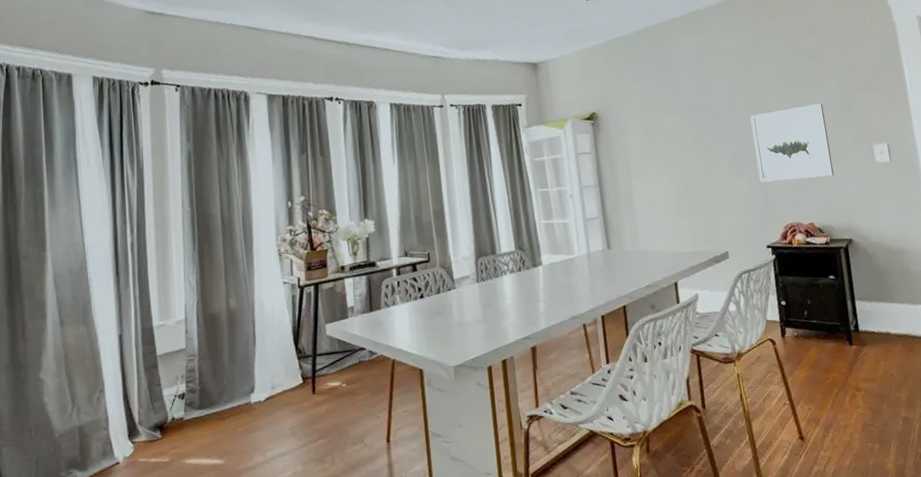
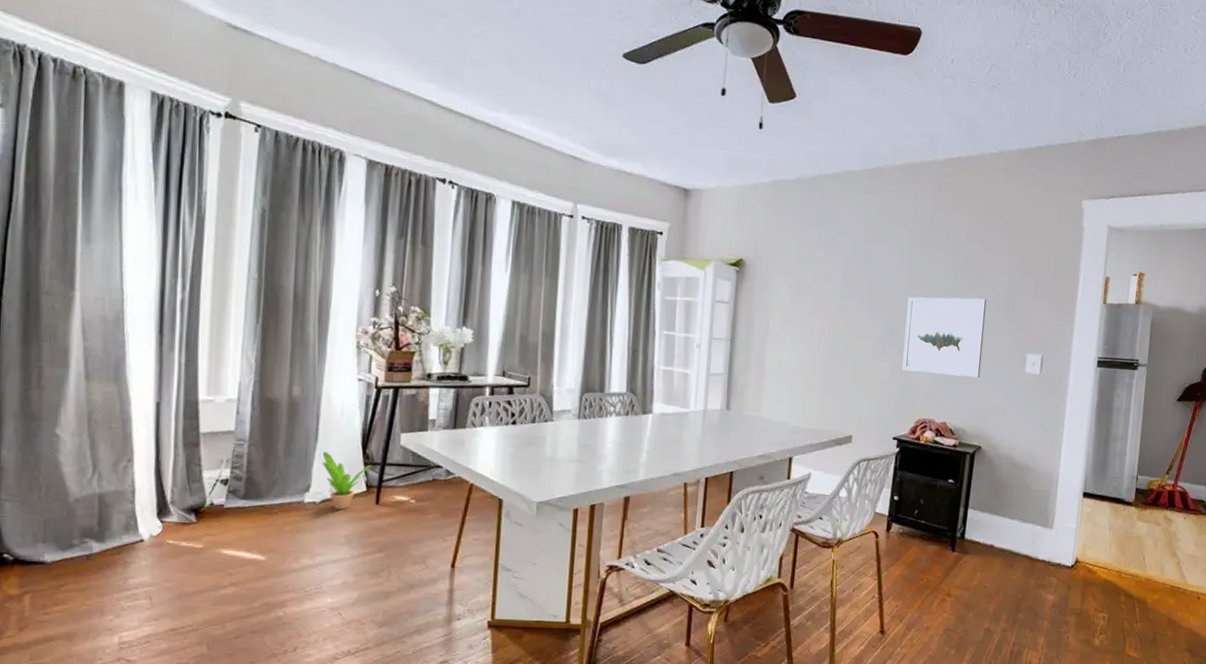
potted plant: none [262,353,304,405] -> present [322,451,371,510]

